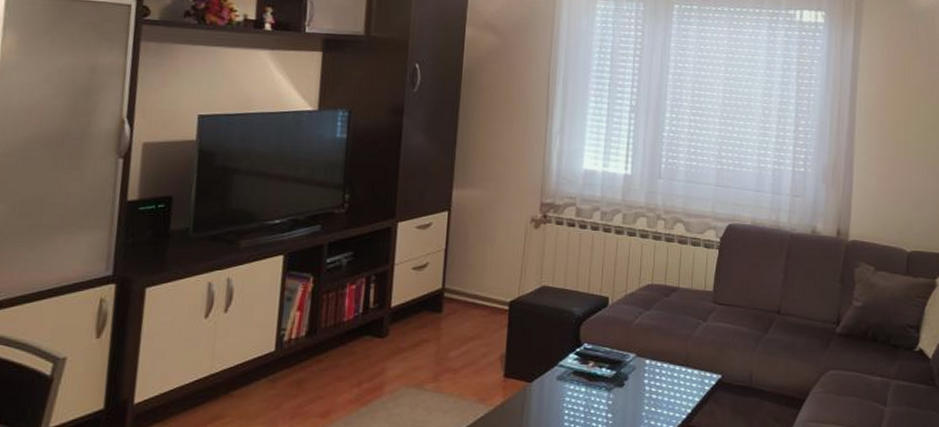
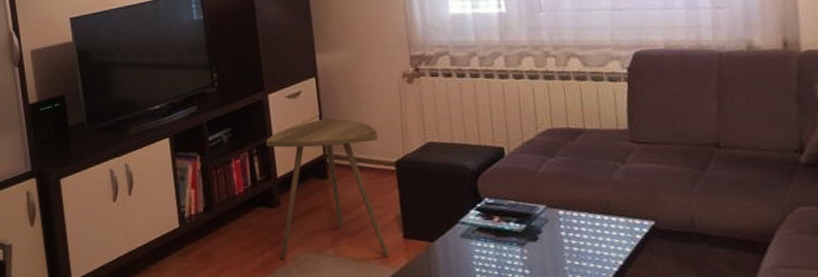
side table: none [377,252,497,394] -> present [266,117,389,260]

